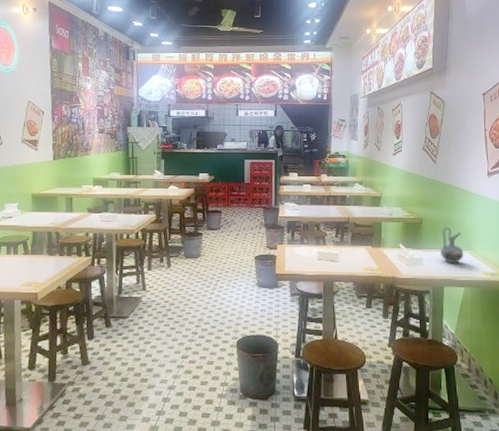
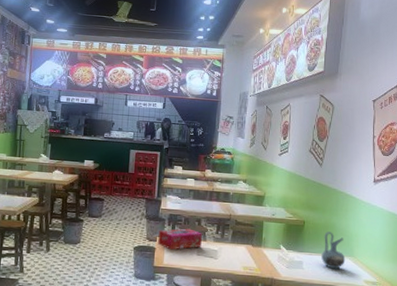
tissue box: none [278,234,322,257] -> present [158,228,202,250]

